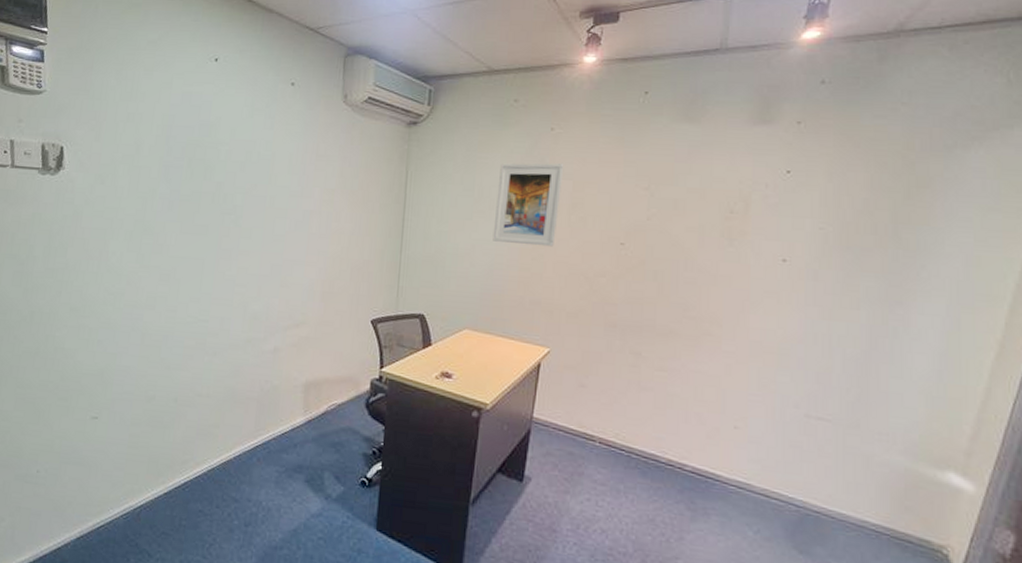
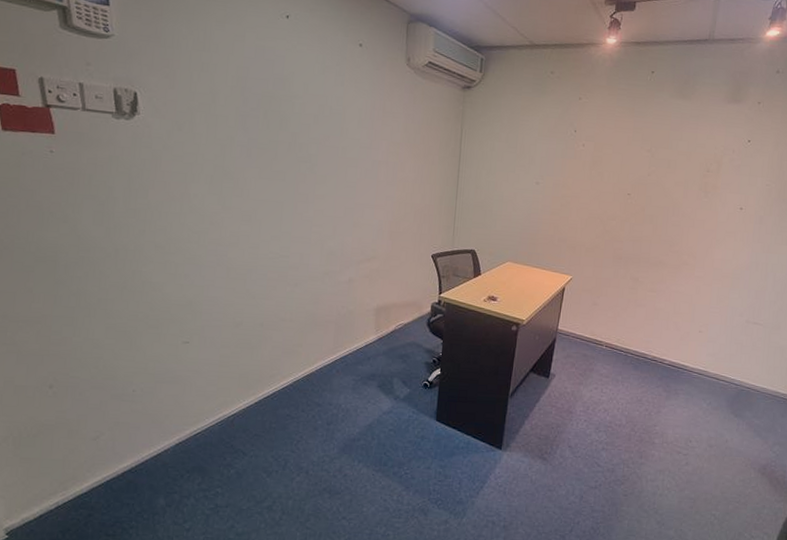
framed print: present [492,163,564,247] -> none [531,126,588,196]

